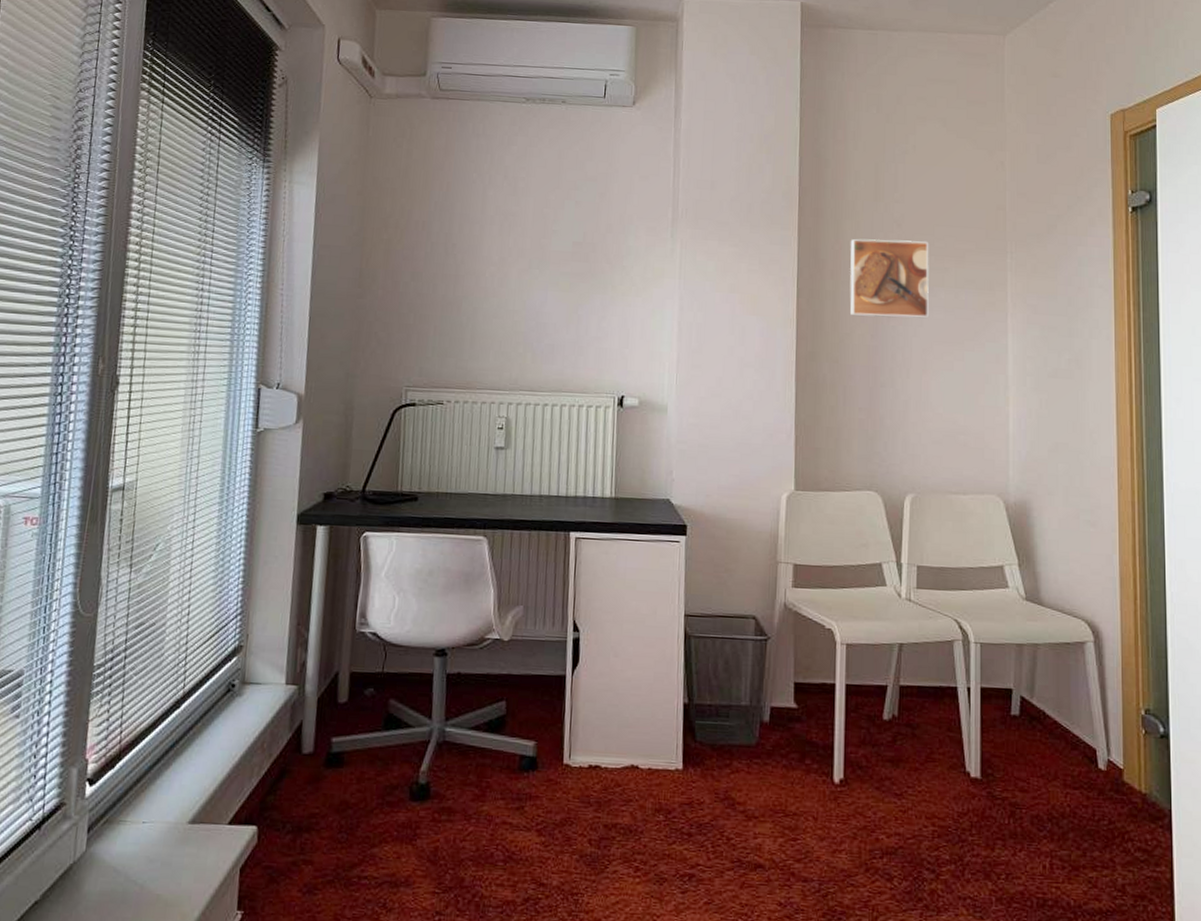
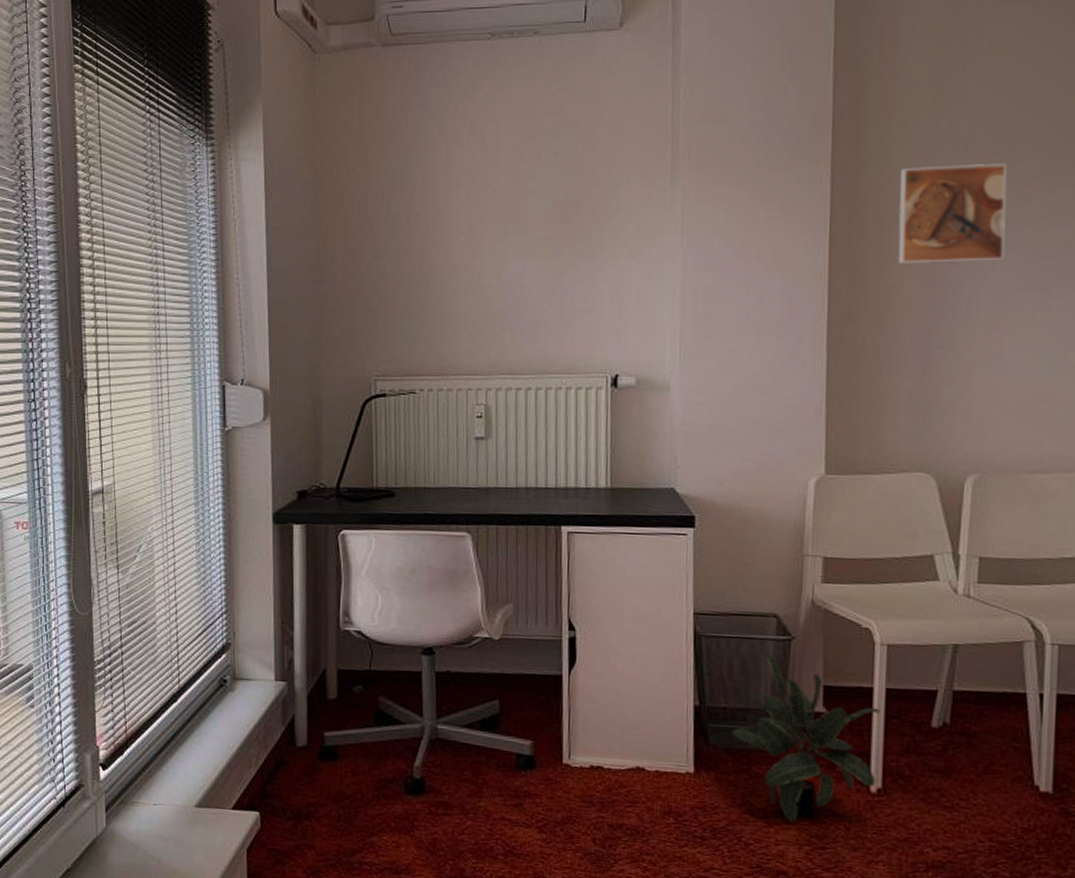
potted plant: none [716,653,841,816] -> present [731,654,880,823]

